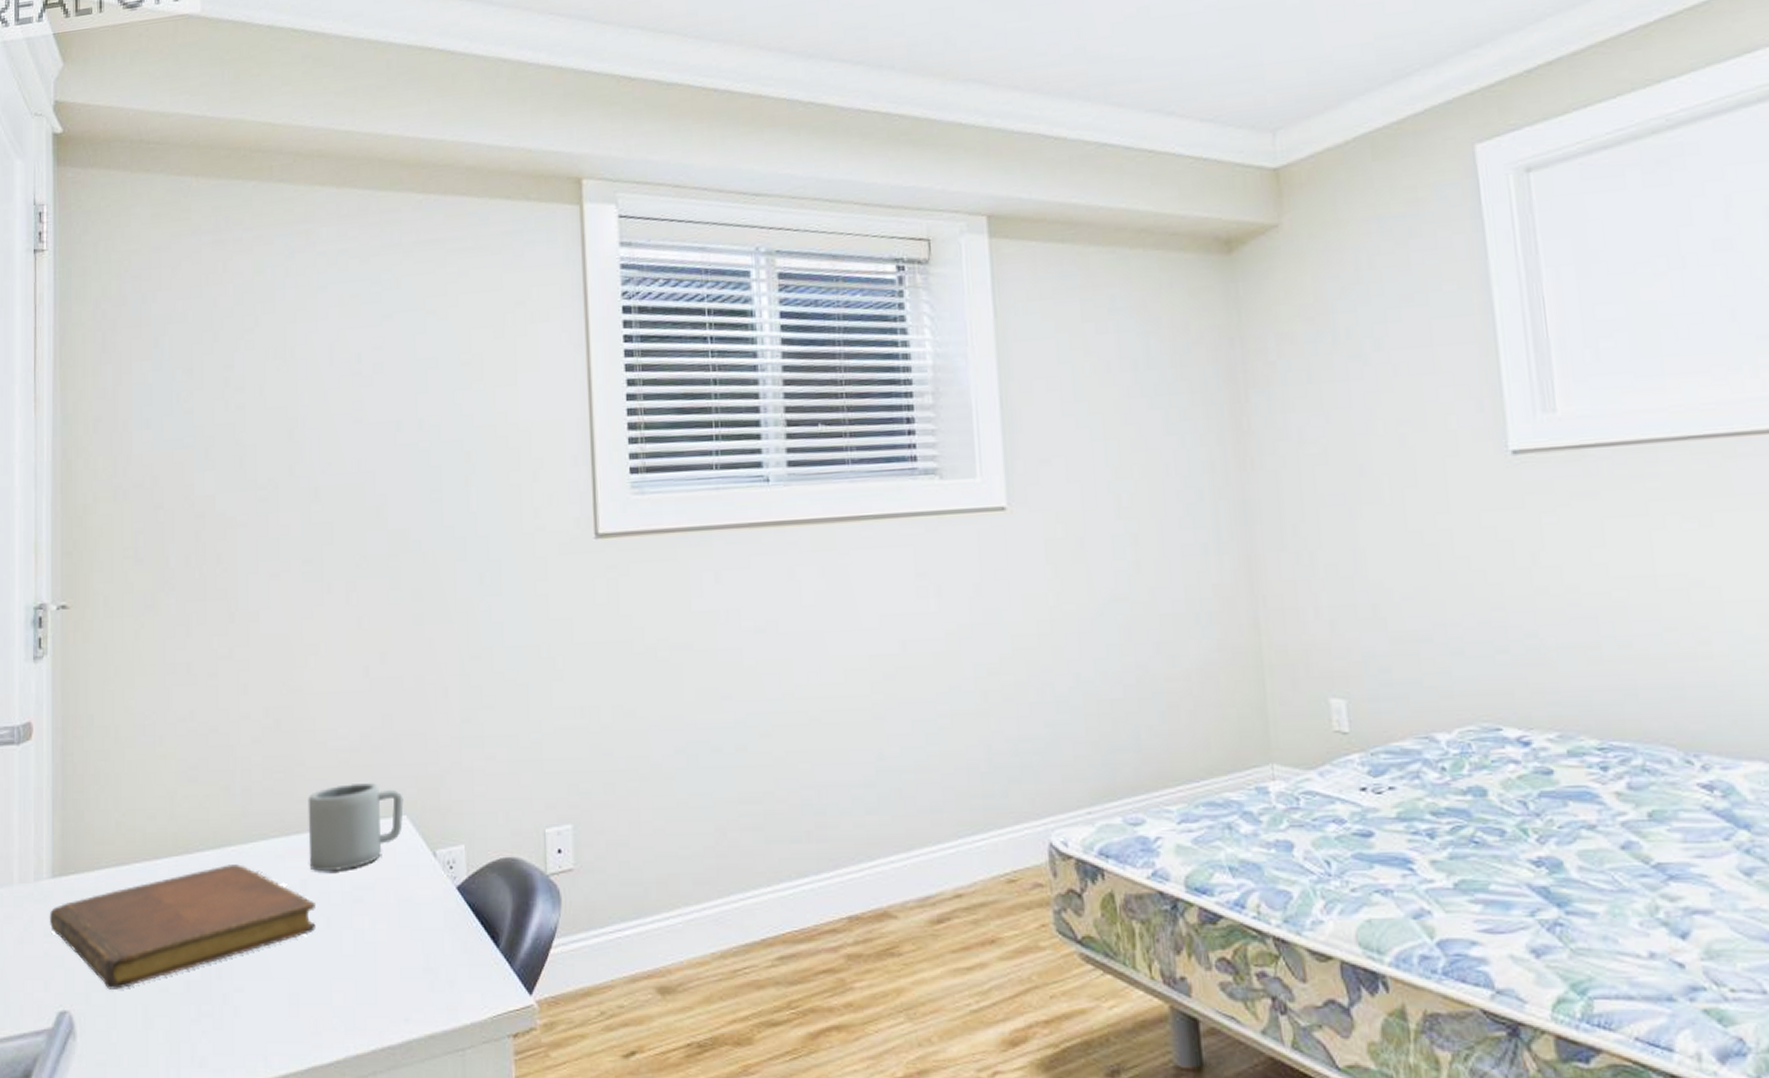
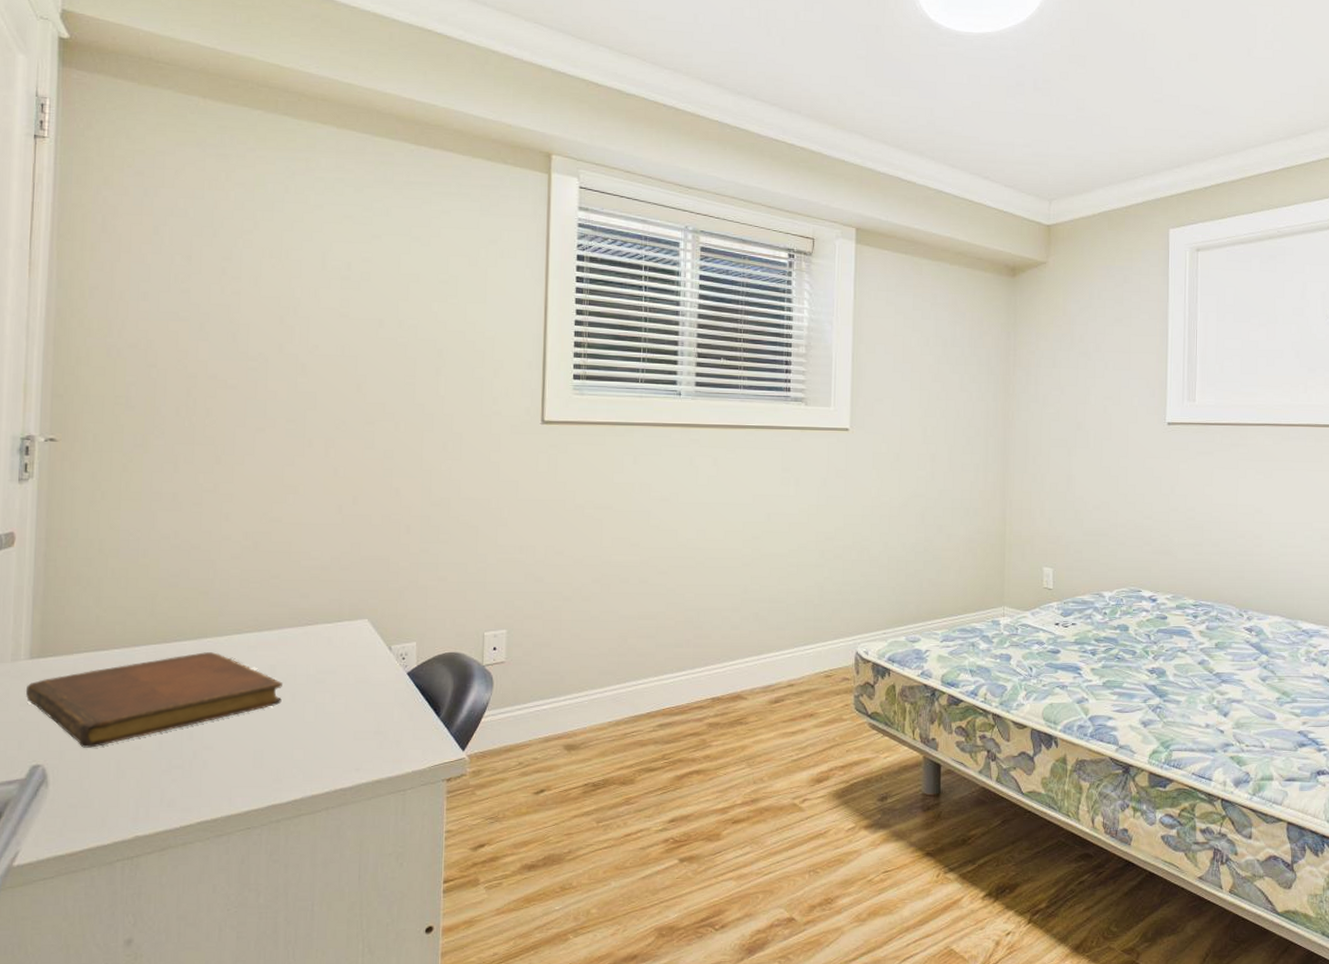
cup: present [308,782,404,872] -> none [278,593,366,660]

